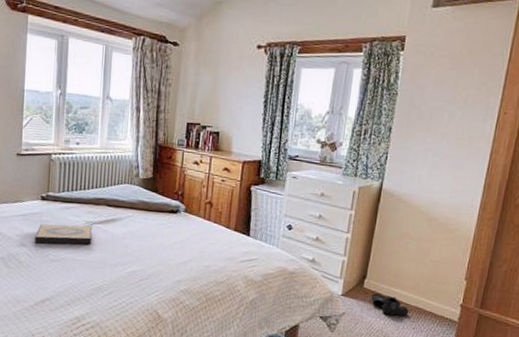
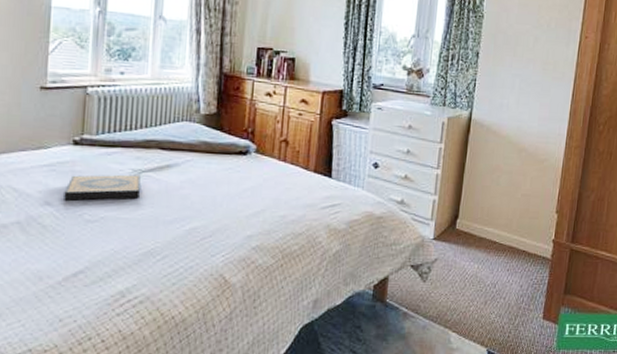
boots: present [371,293,409,317] -> none [464,234,503,259]

